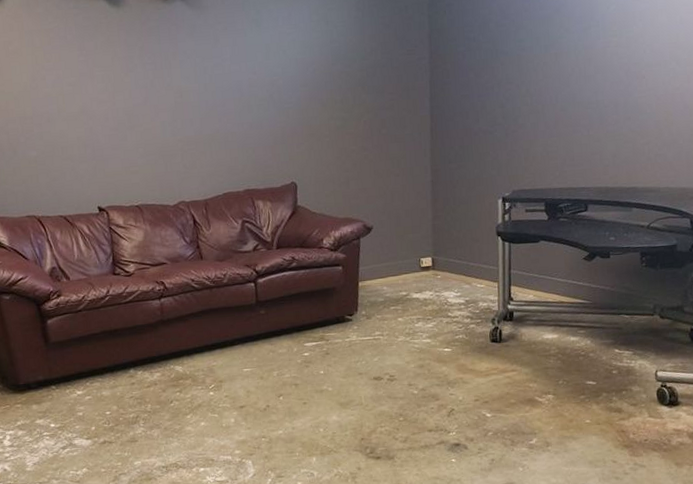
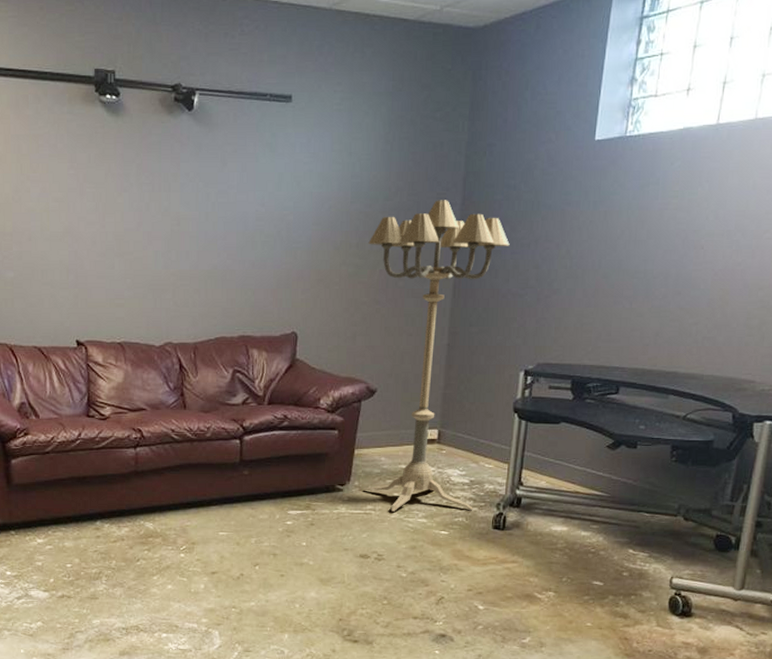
floor lamp: none [351,55,476,335] -> present [362,200,510,512]

